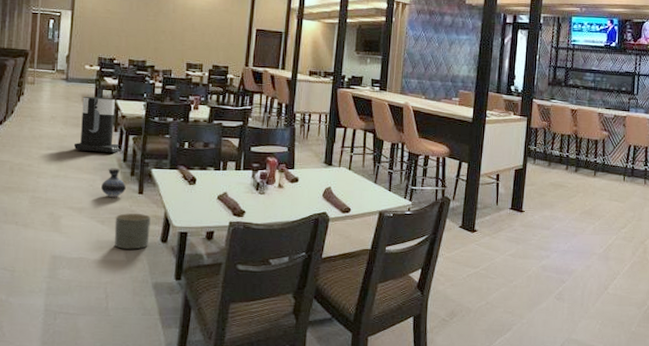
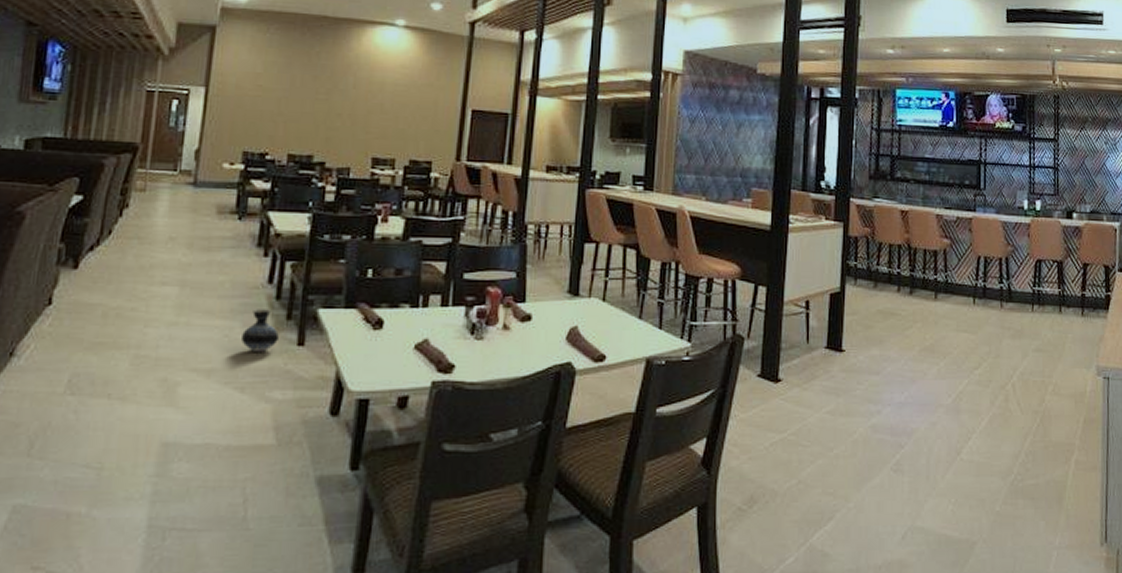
trash can: present [73,96,122,153] -> none [201,206,274,288]
planter: present [114,213,151,250] -> none [259,375,315,428]

